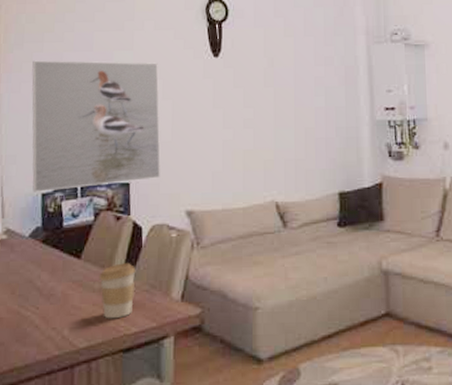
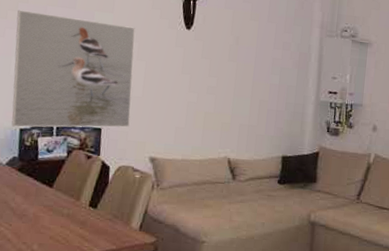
coffee cup: present [99,263,136,319] -> none [68,195,102,240]

